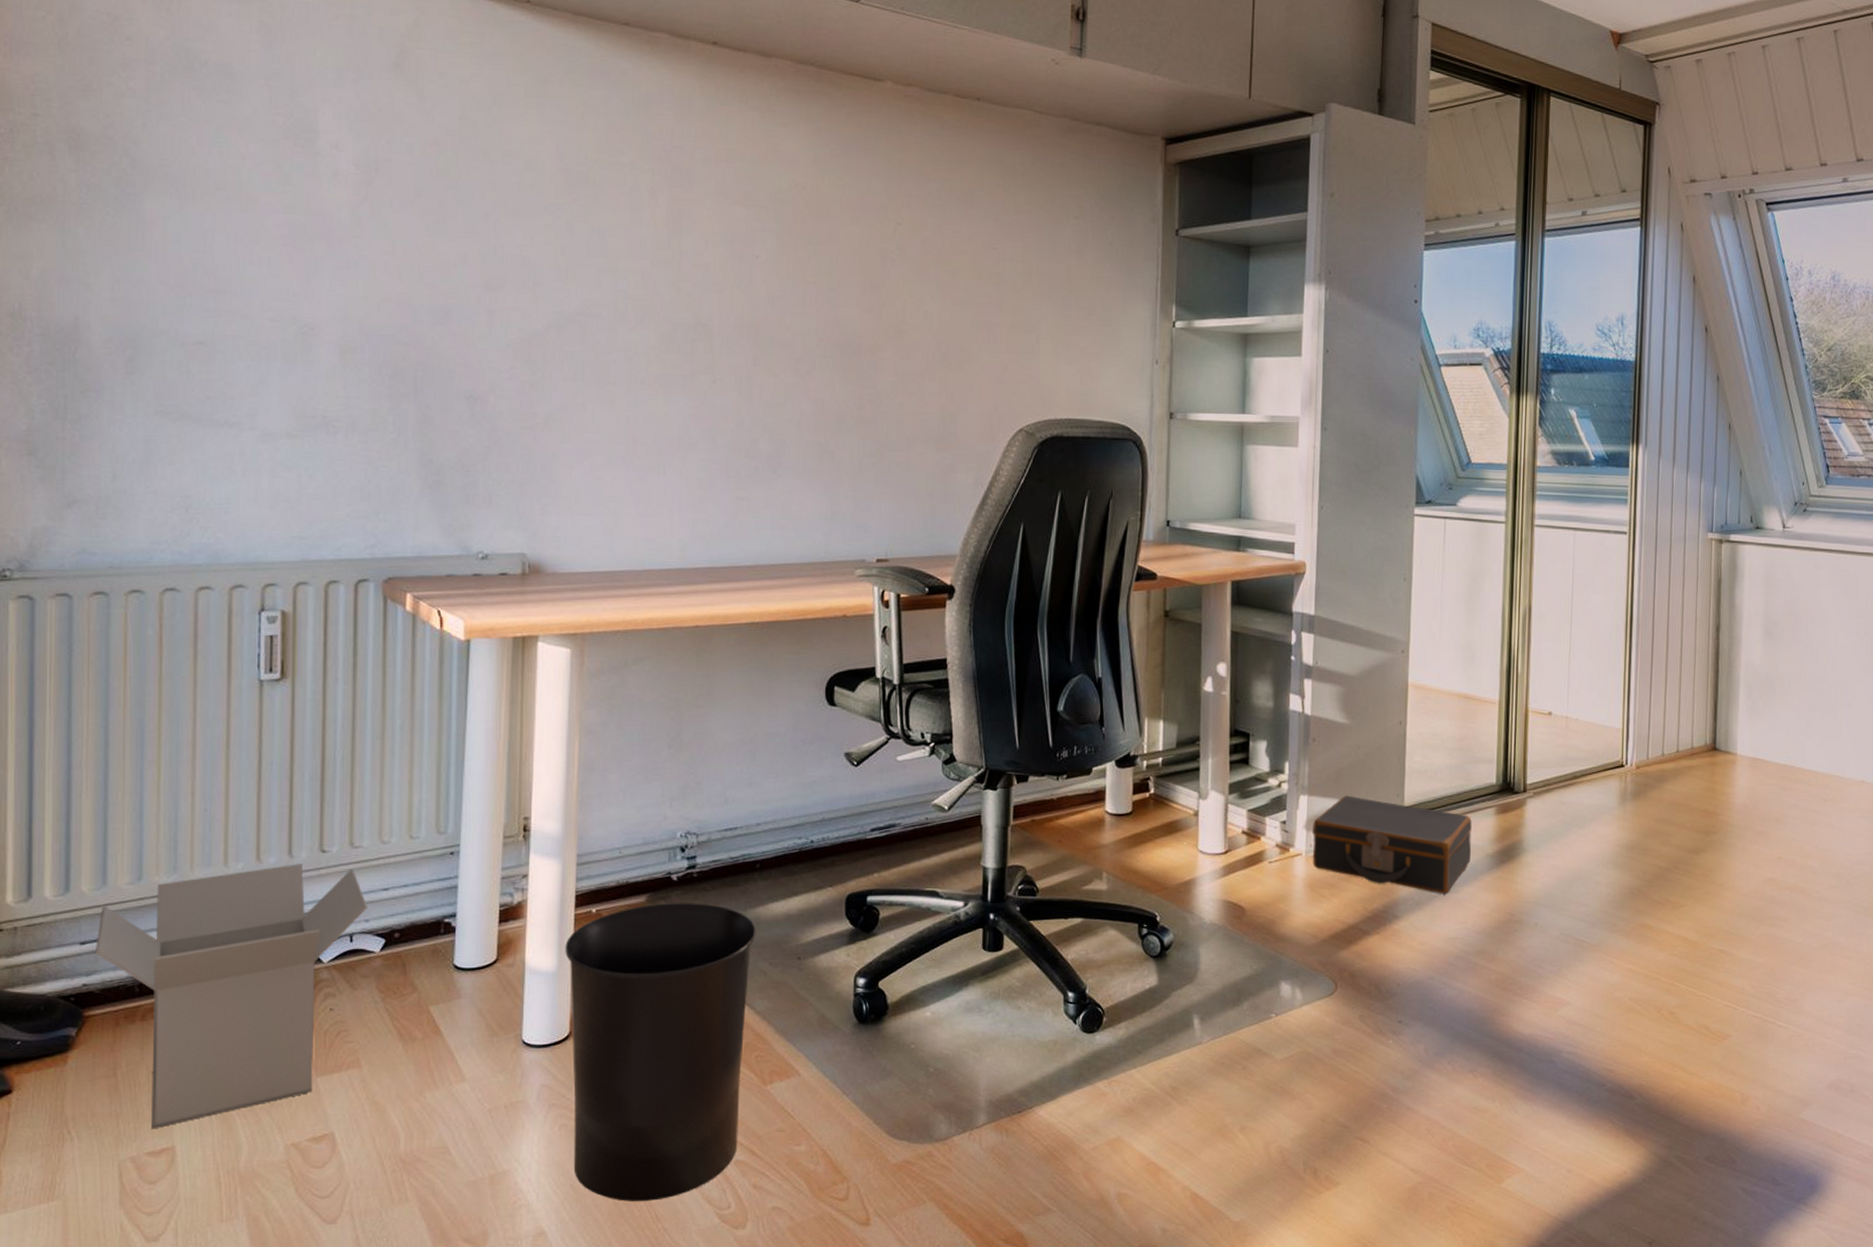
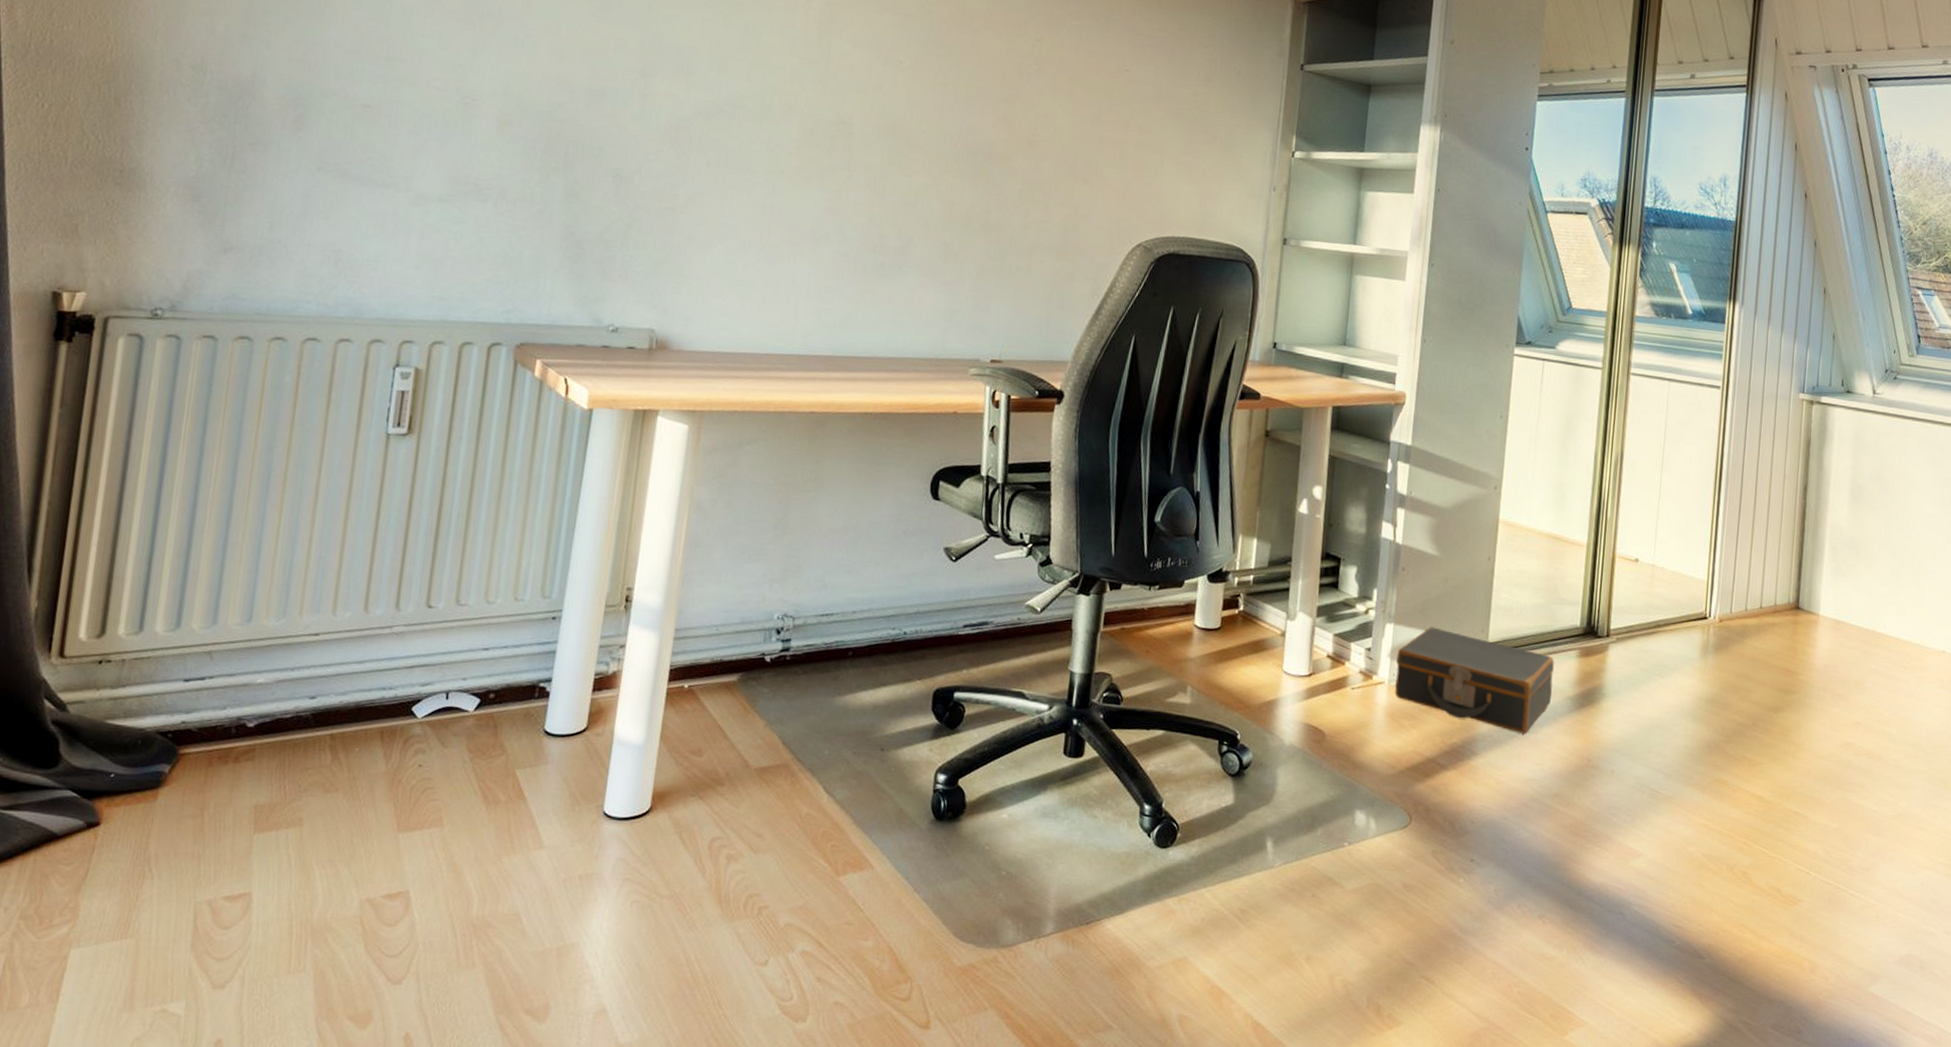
cardboard box: present [95,864,367,1129] -> none [198,617,467,874]
waste bin: present [565,903,756,1201] -> none [641,683,843,986]

